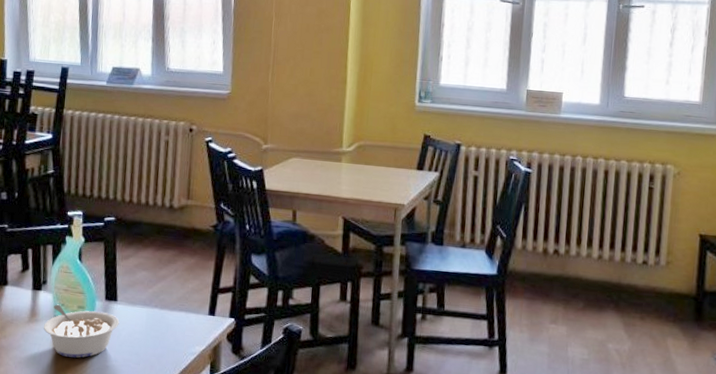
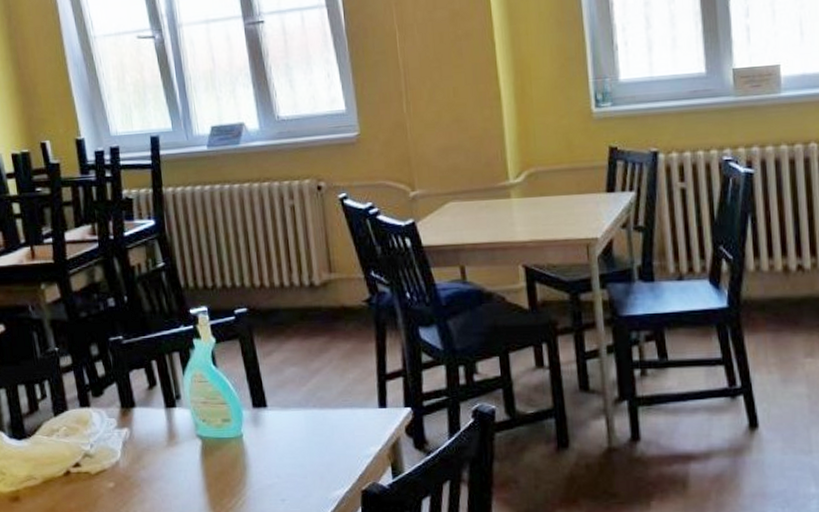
legume: present [44,304,120,358] -> none [186,420,275,480]

